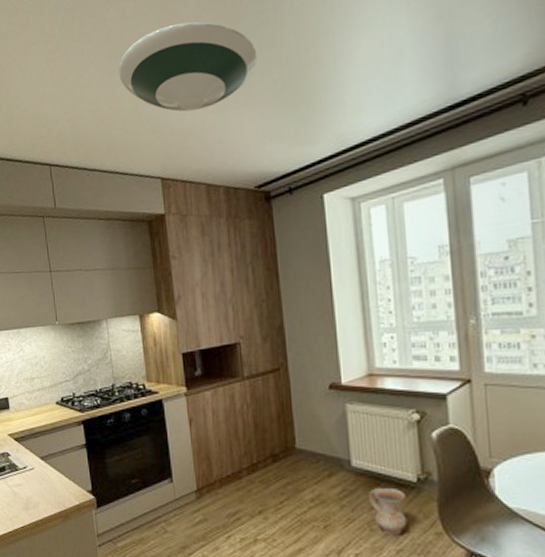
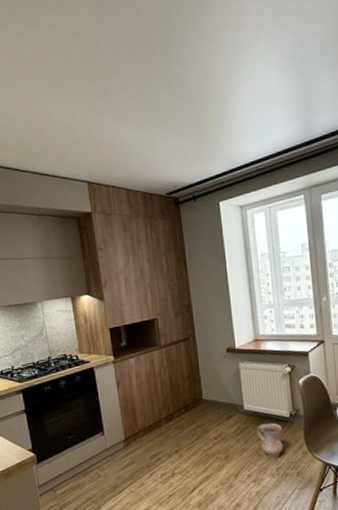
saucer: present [119,22,257,112] -> none [46,52,166,128]

